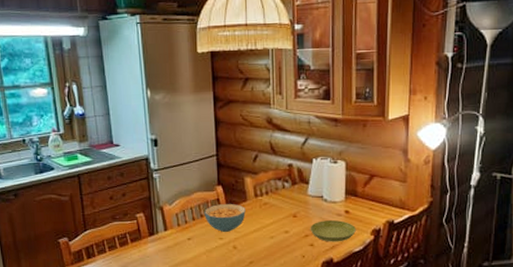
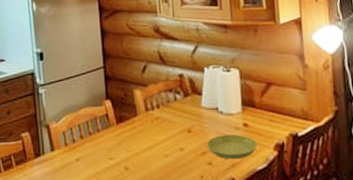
cereal bowl: present [204,204,246,232] -> none [93,119,137,151]

